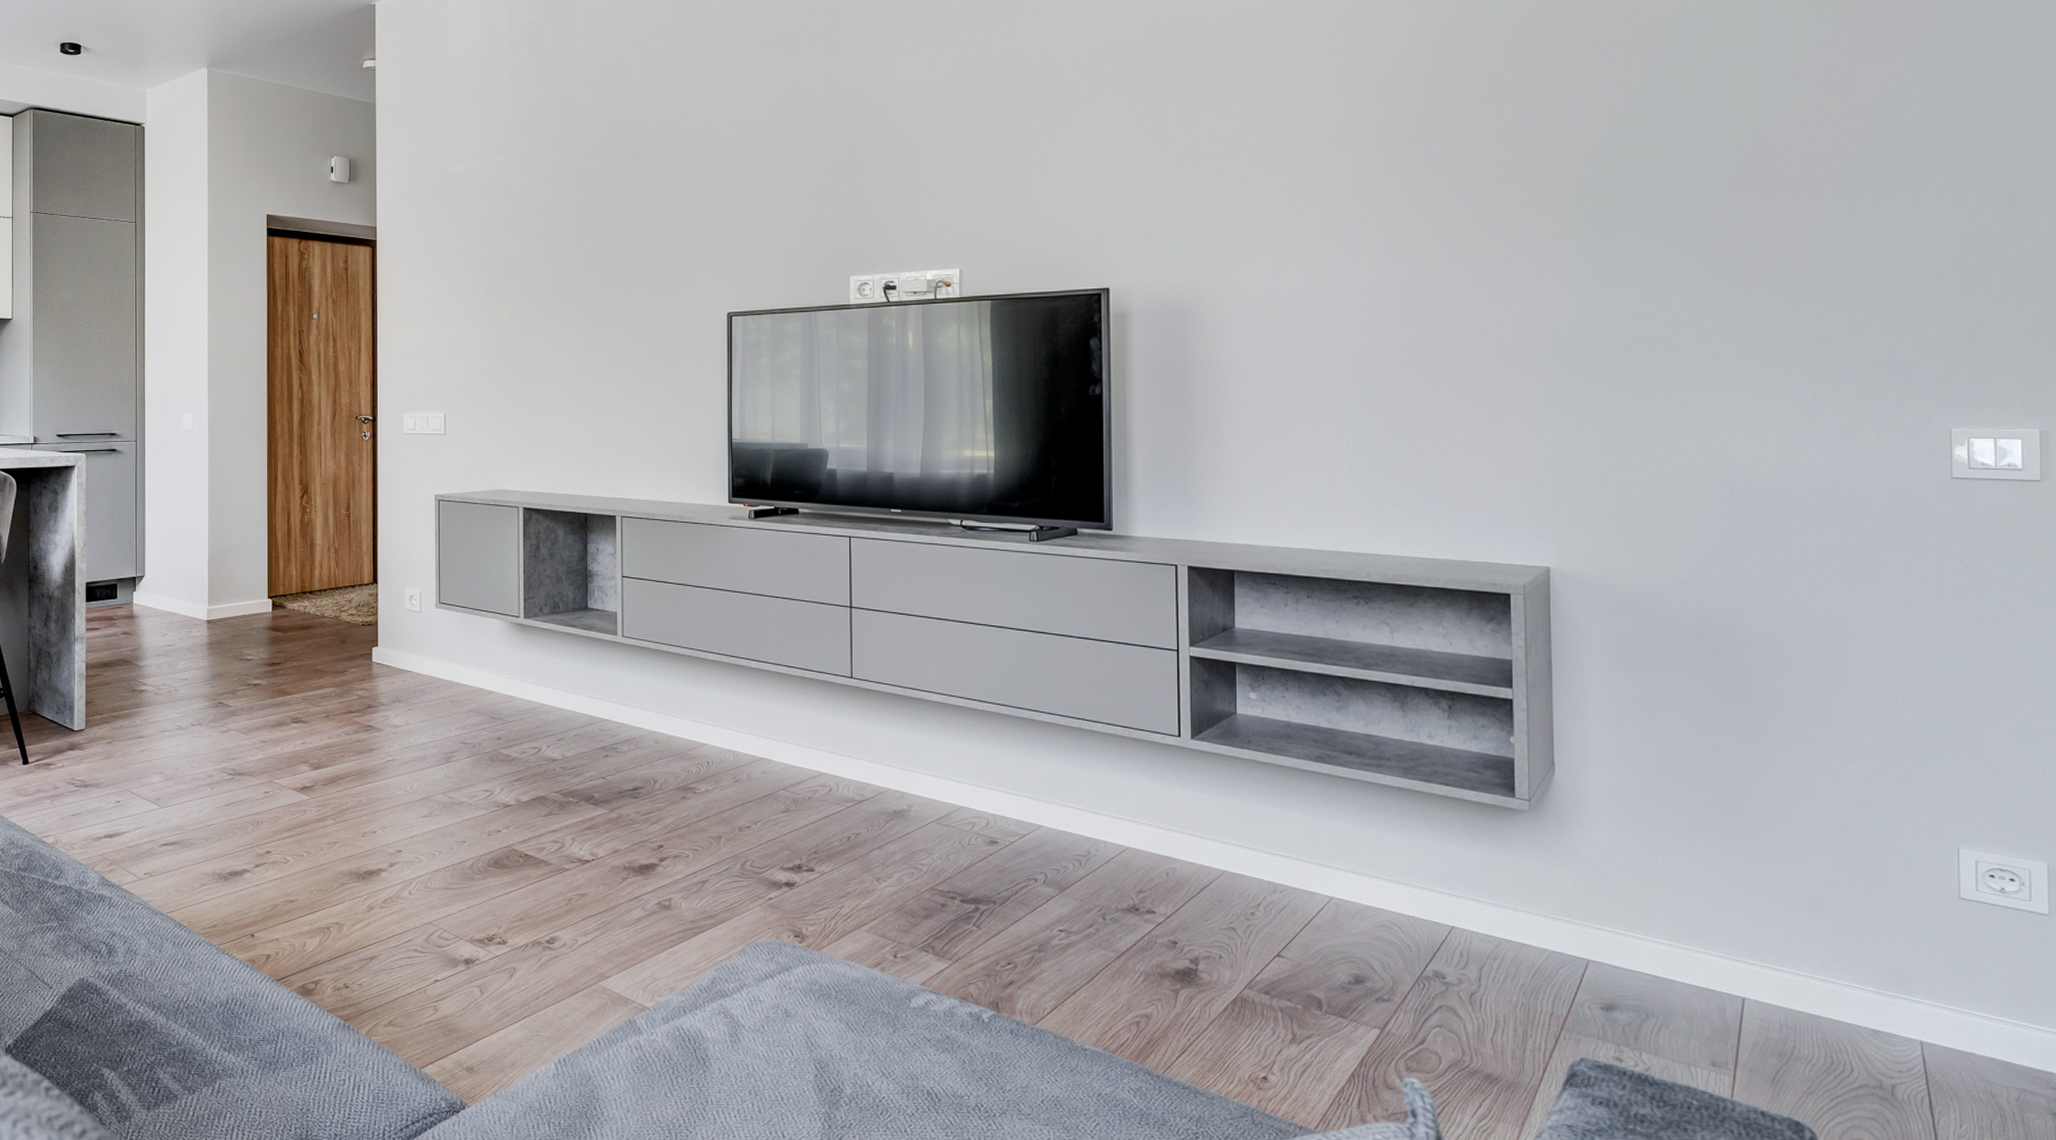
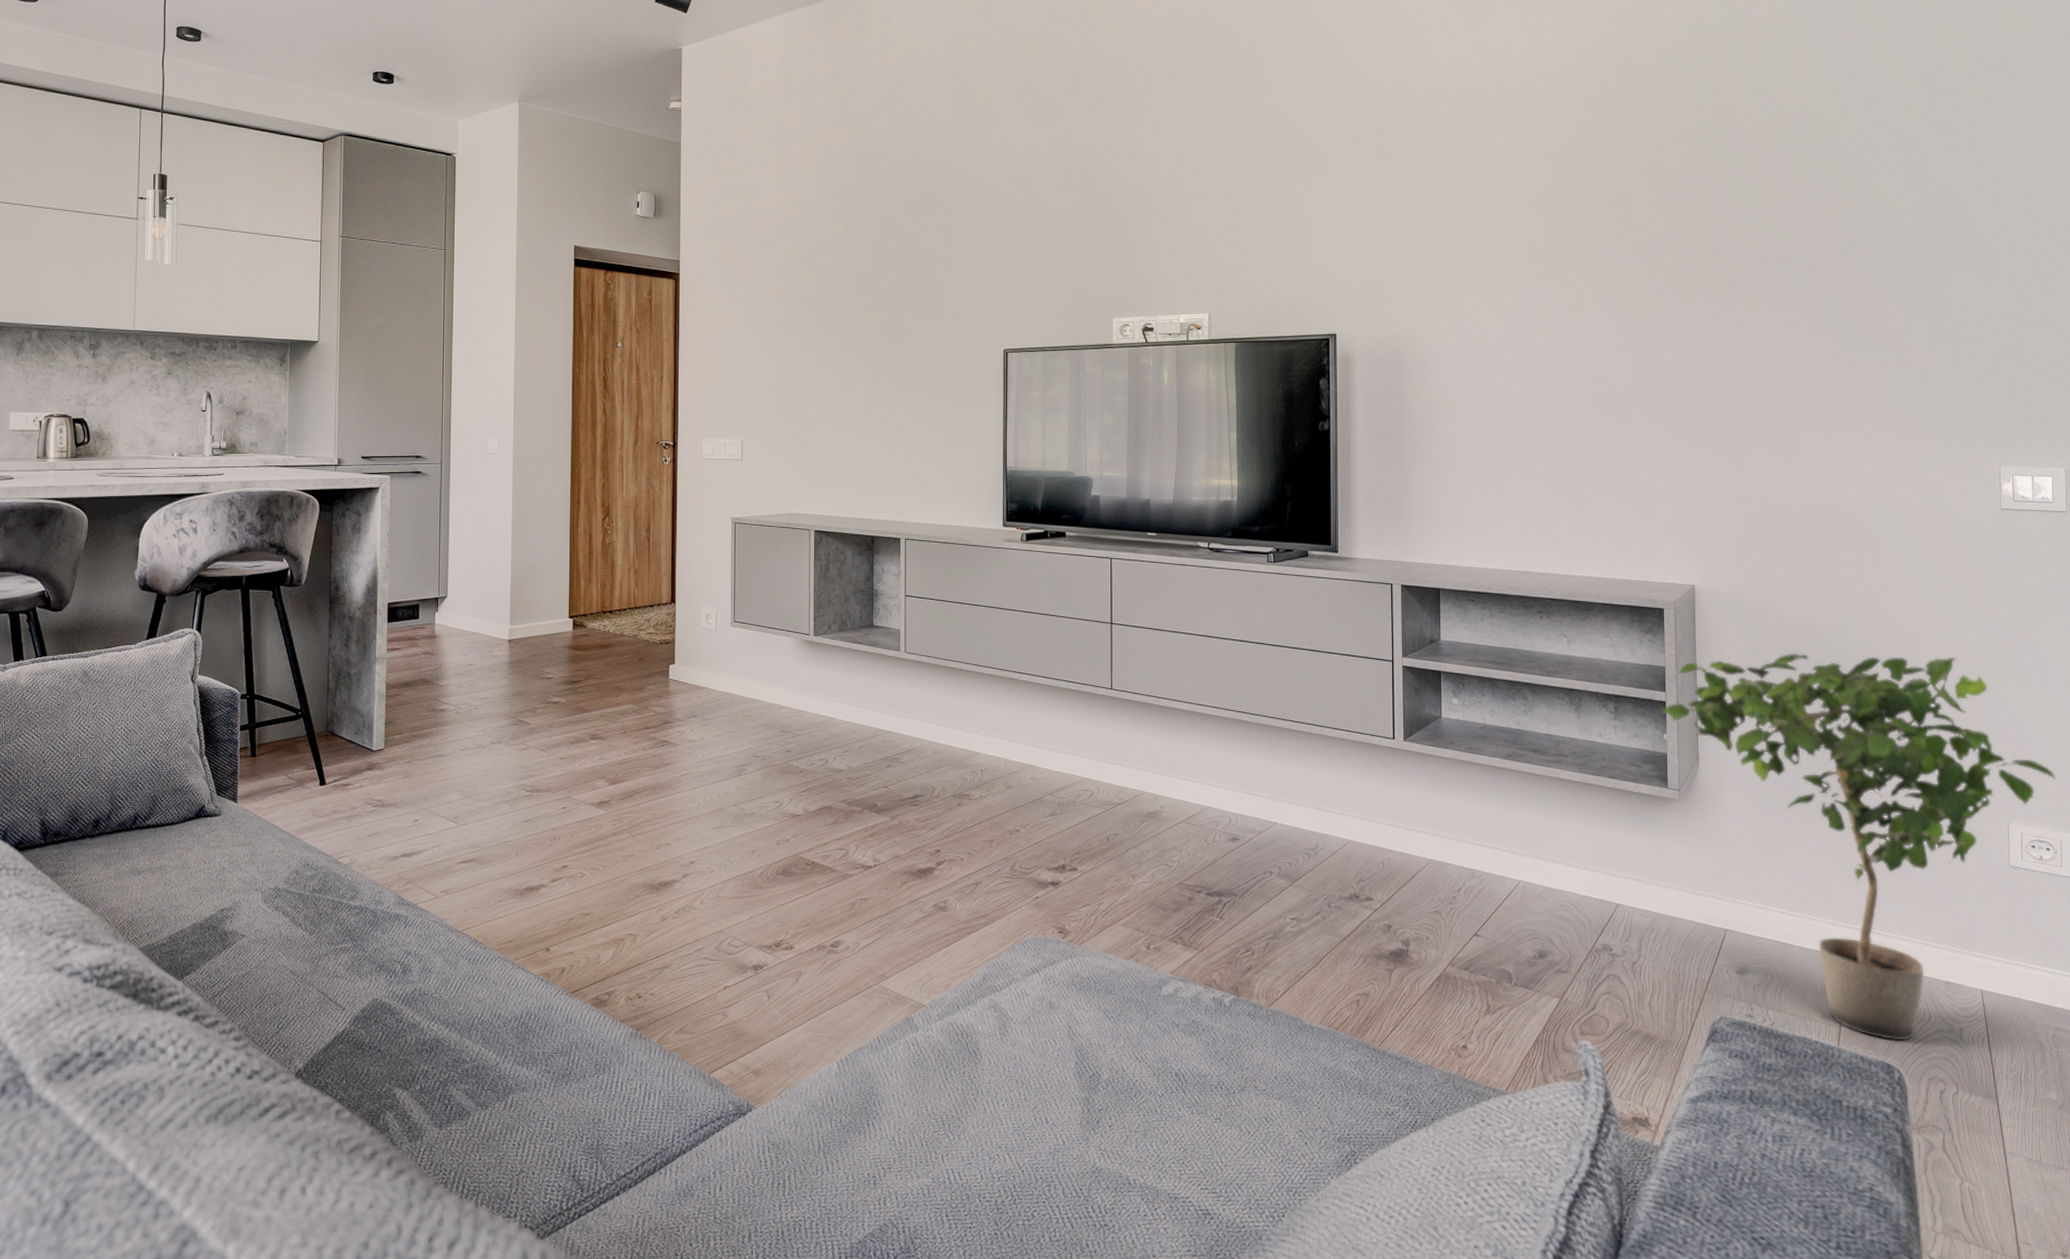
potted plant: none [1506,645,2024,1096] -> present [1660,653,2056,1041]

